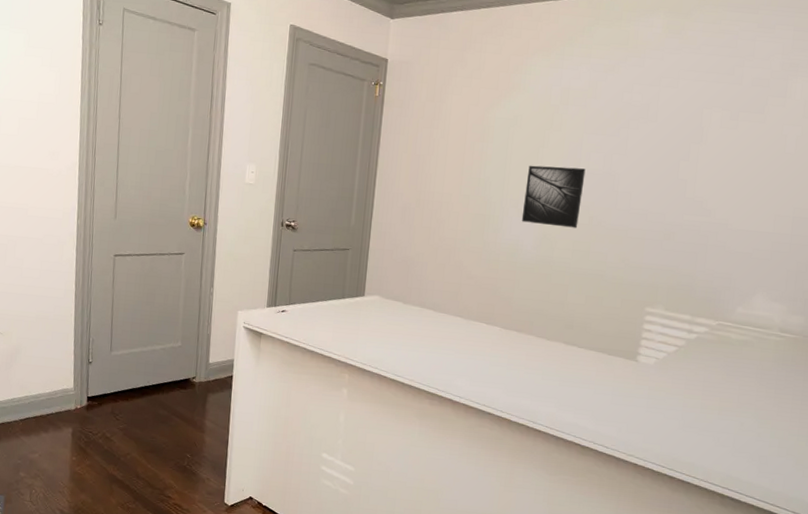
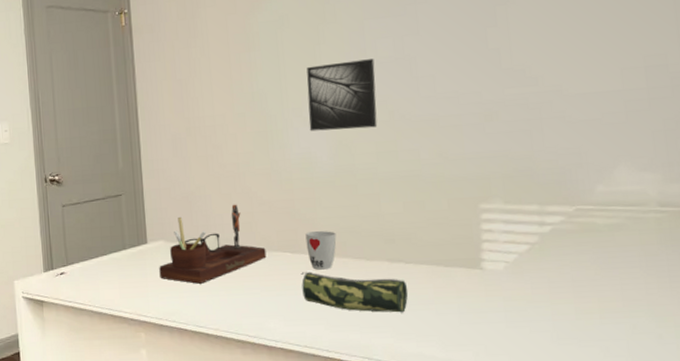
desk organizer: none [370,274,466,339] -> present [159,204,267,284]
pencil case: none [489,342,576,388] -> present [301,272,408,313]
cup: none [500,308,527,343] -> present [305,231,337,270]

